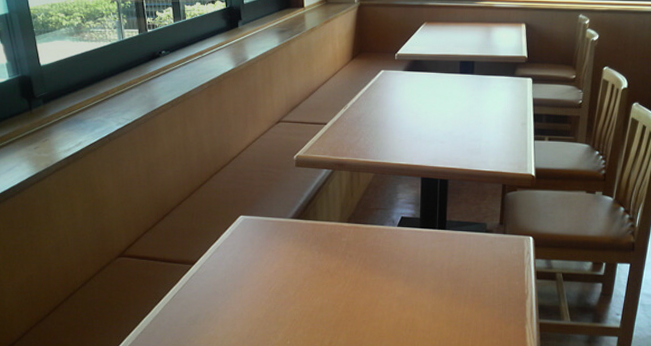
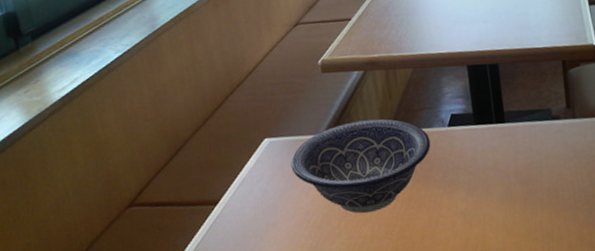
decorative bowl: none [260,211,381,288] -> present [290,118,431,214]

